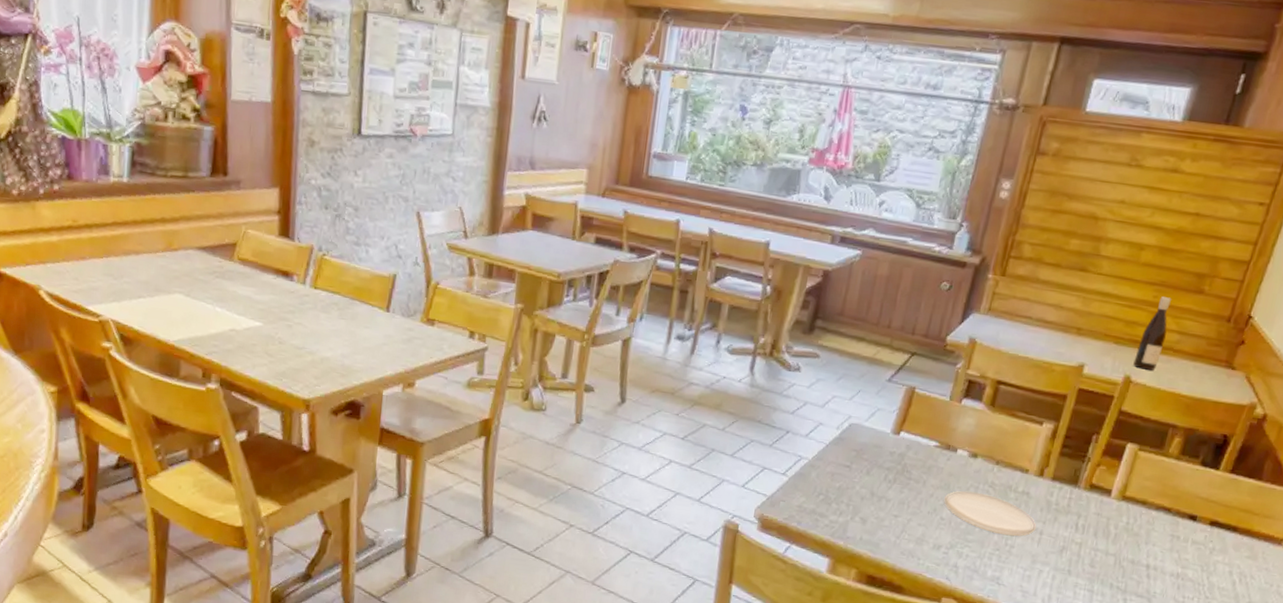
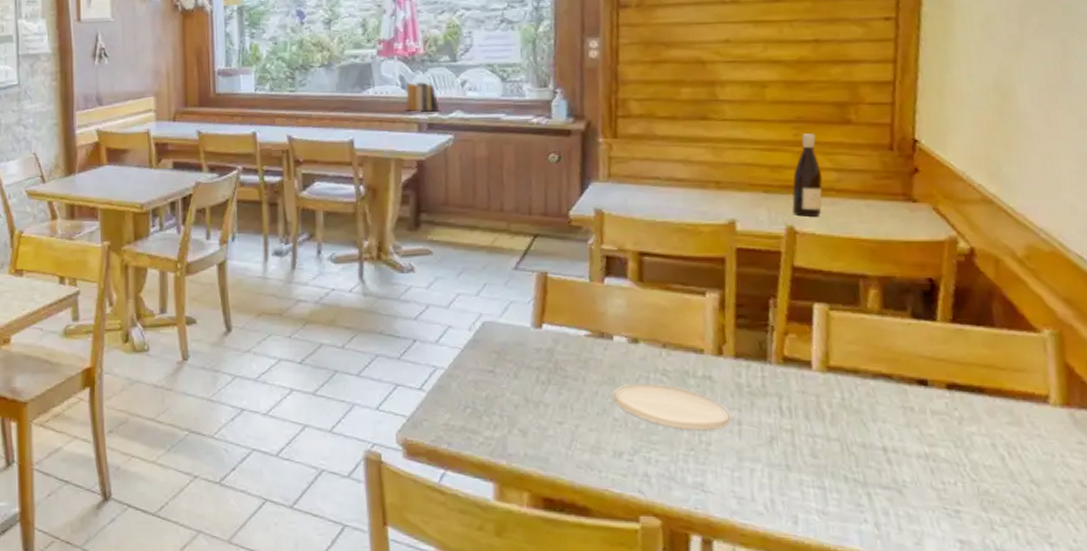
books: none [825,194,855,227] -> present [406,82,440,112]

